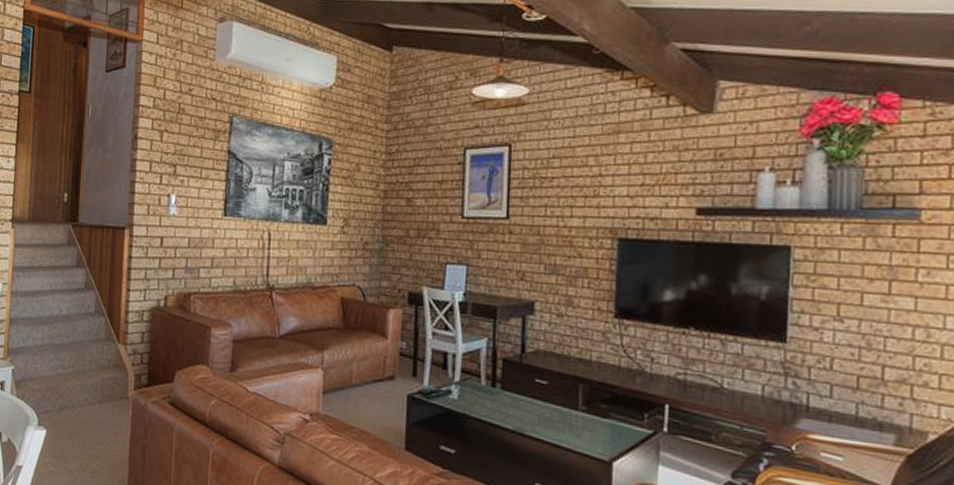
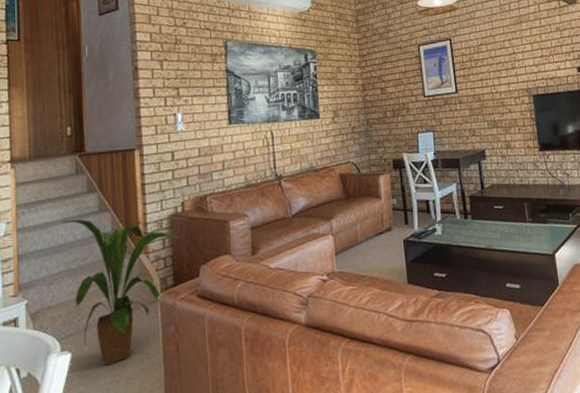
house plant: none [51,292,160,452] -> present [62,219,181,366]

